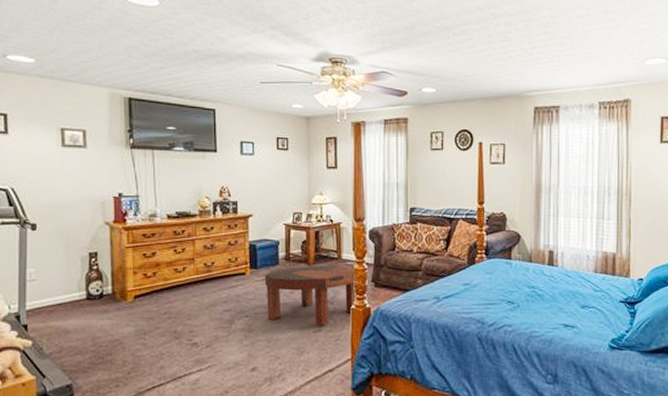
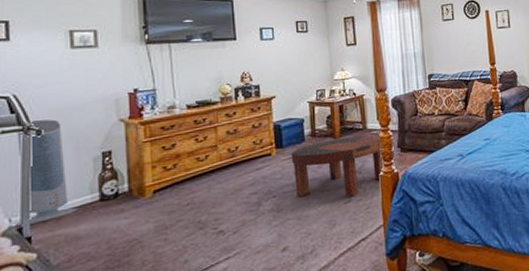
air purifier: none [15,215,67,314] -> present [16,119,78,227]

